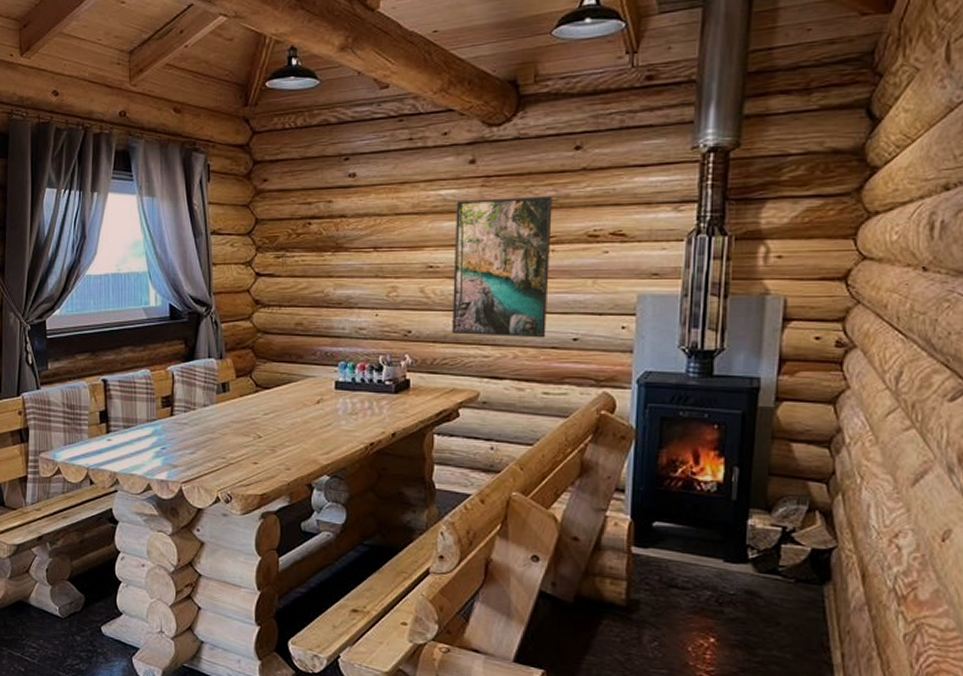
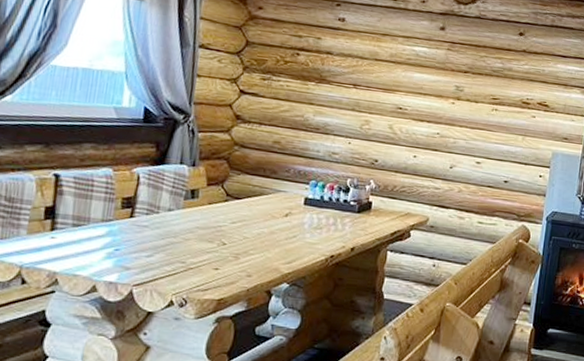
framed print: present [452,196,553,338] -> none [412,58,500,178]

